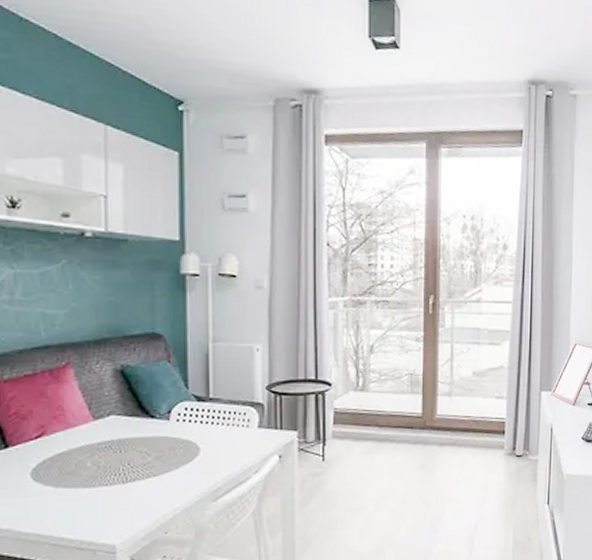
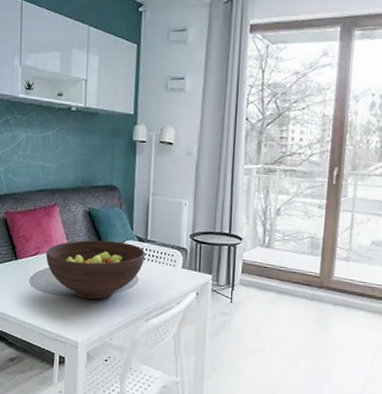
fruit bowl: none [57,404,208,487] -> present [46,240,146,300]

